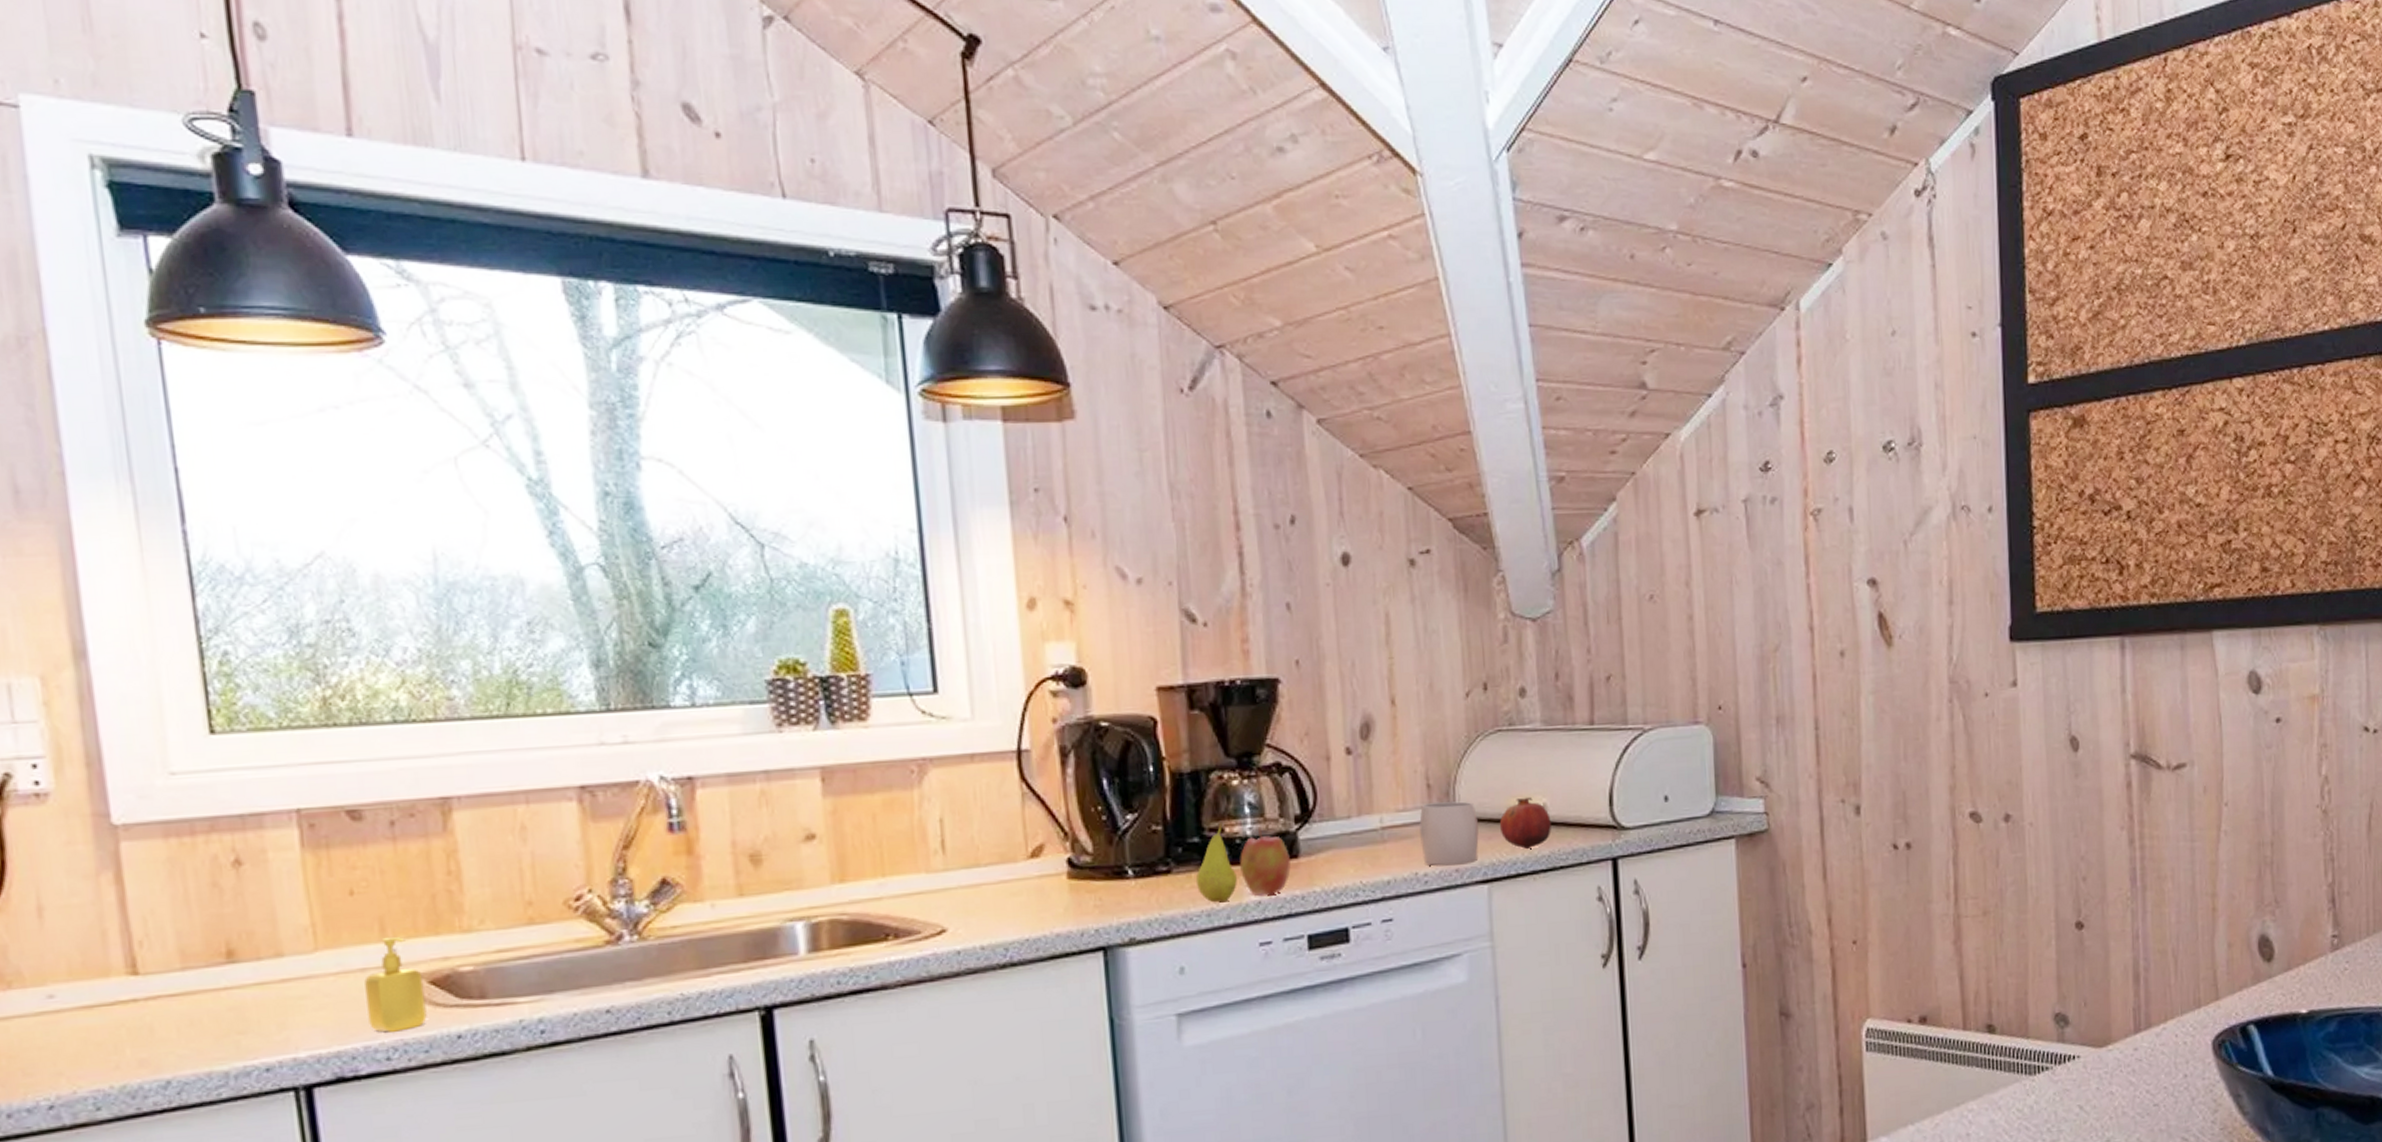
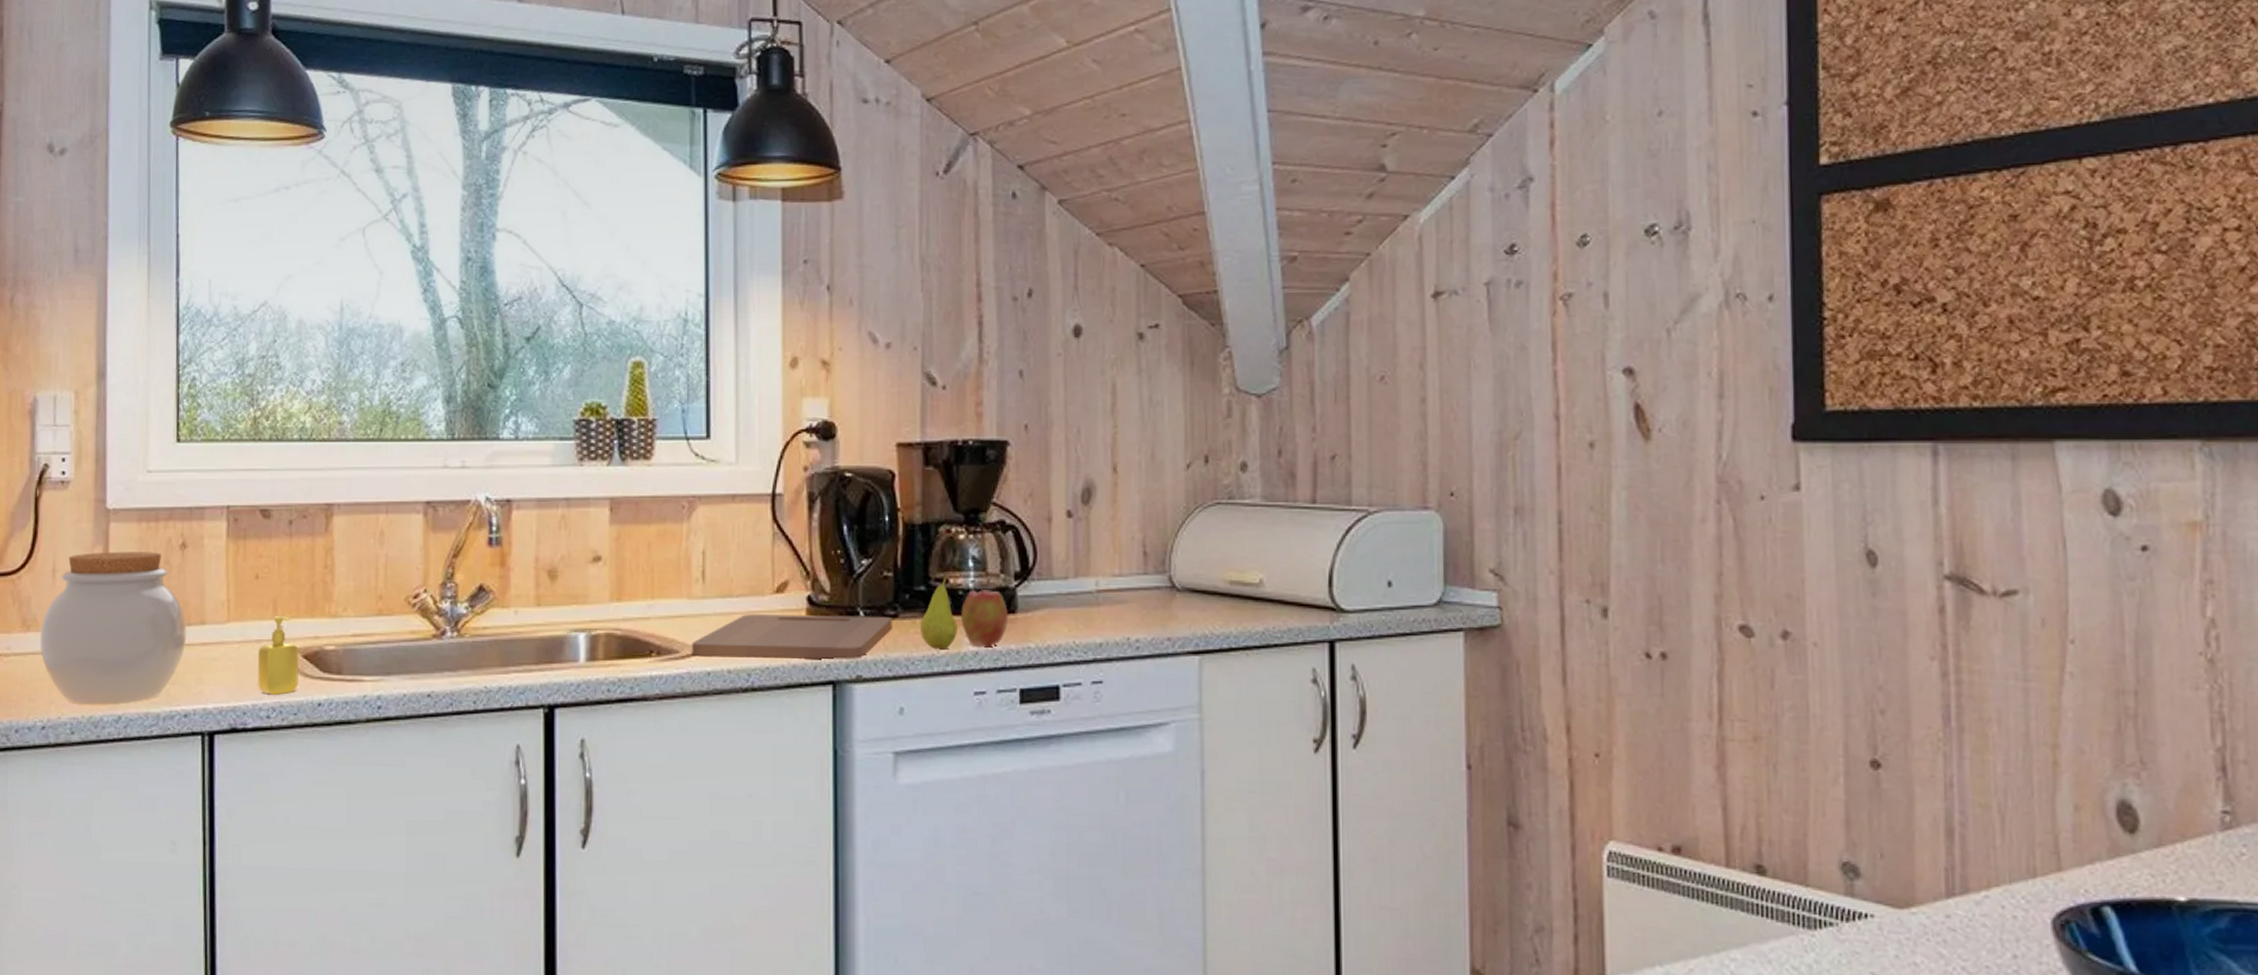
jar: none [28,873,258,1072] -> present [39,551,187,705]
cutting board: none [935,873,1166,935] -> present [692,614,892,659]
mug: present [1419,801,1479,867] -> none [1134,570,1192,635]
fruit: present [1499,796,1551,850] -> none [1213,571,1267,625]

